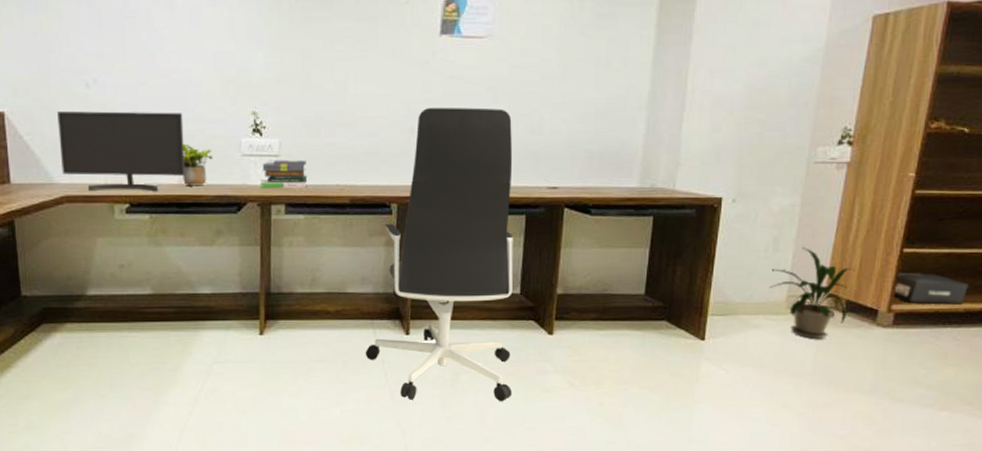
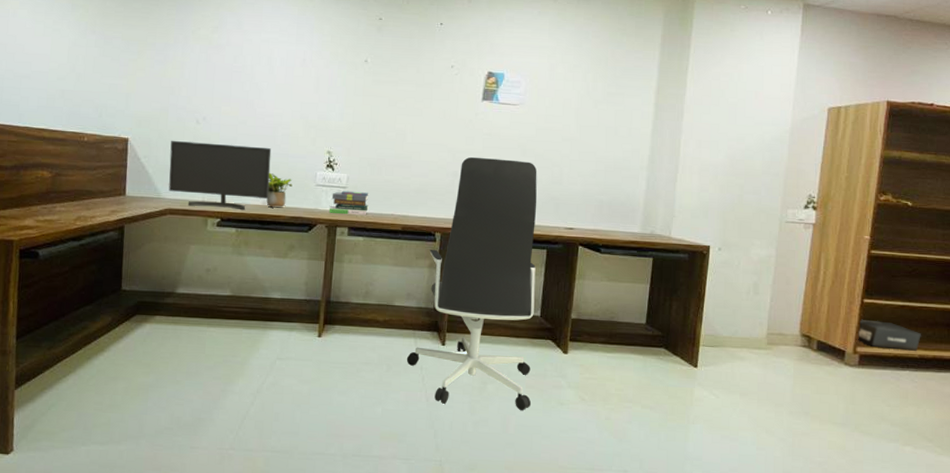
house plant: present [770,247,855,339] -> none [752,292,824,373]

